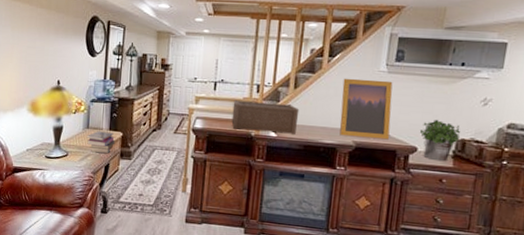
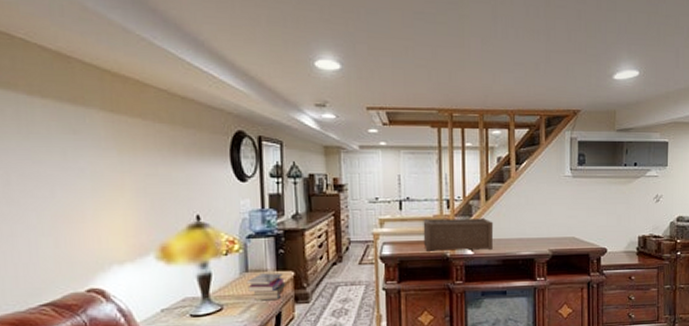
picture frame: present [339,78,393,140] -> none [532,185,581,245]
potted plant: present [419,119,461,162] -> none [607,219,641,260]

